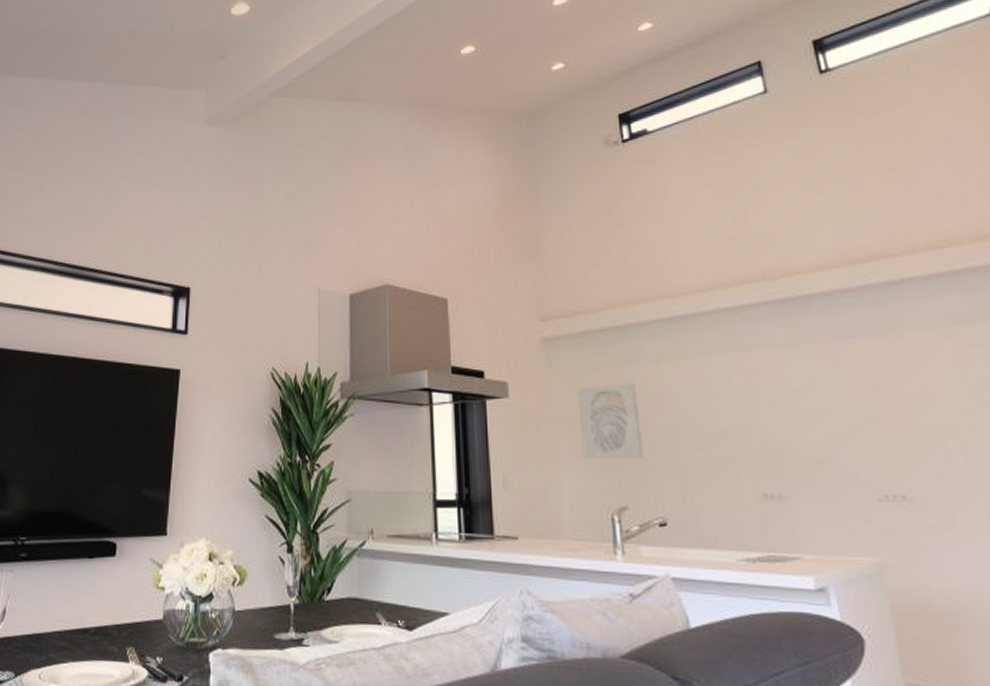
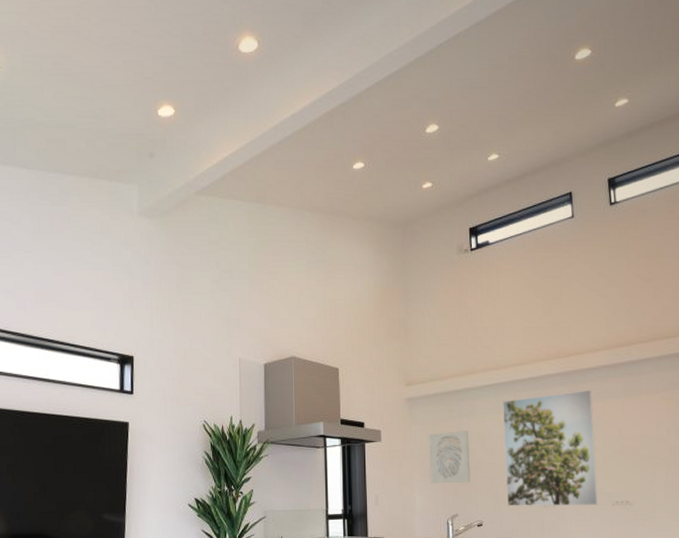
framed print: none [684,324,854,501] -> present [503,389,599,507]

